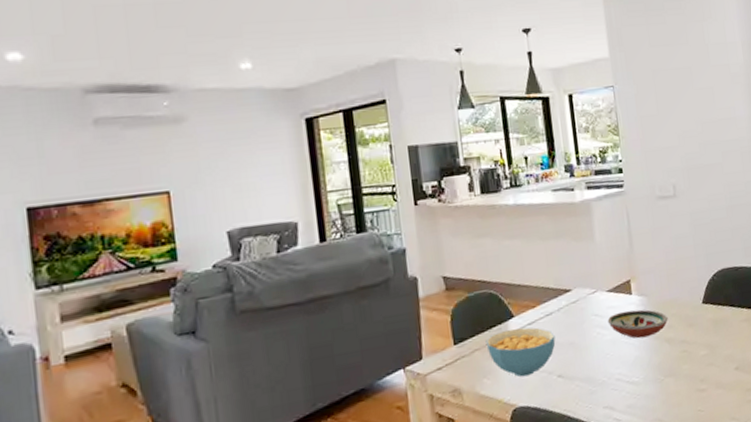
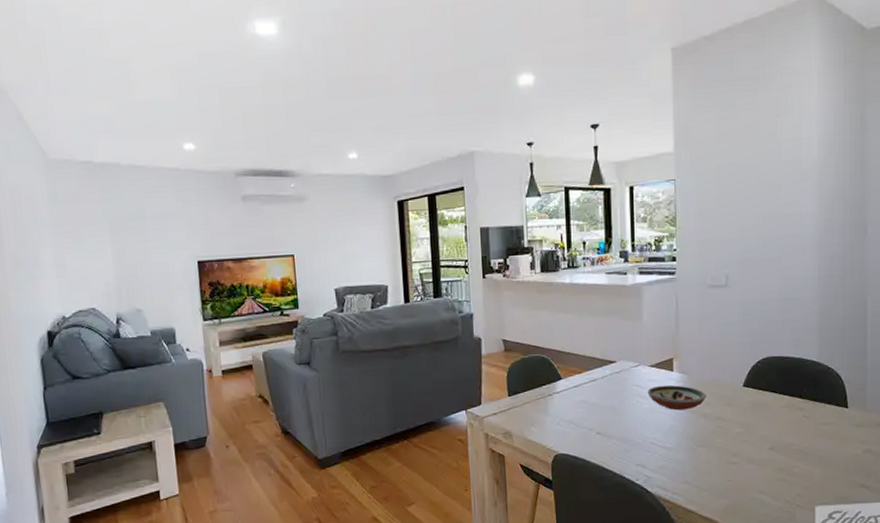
cereal bowl: present [485,327,556,377] -> none [535,389,597,430]

